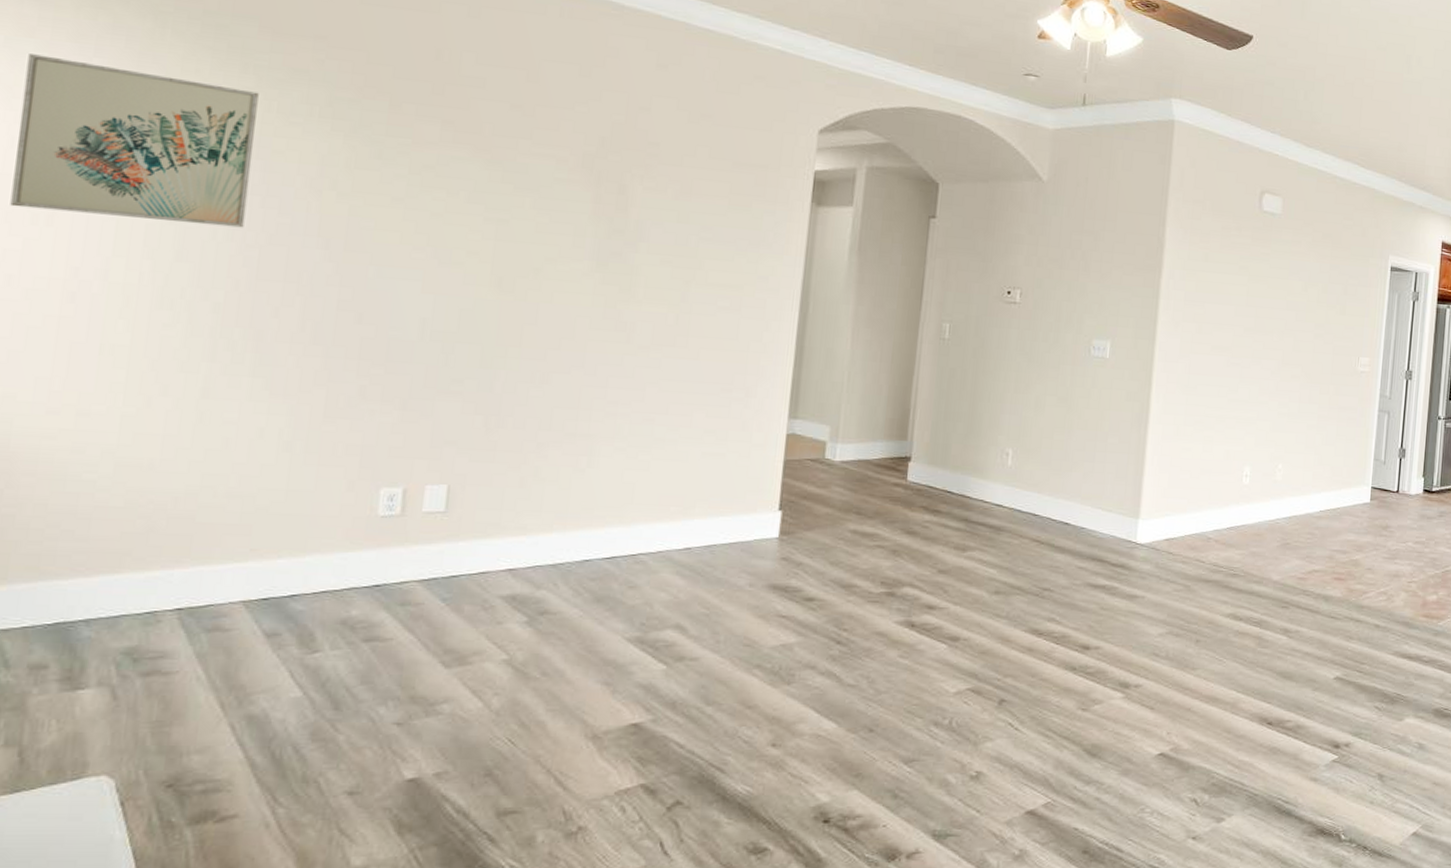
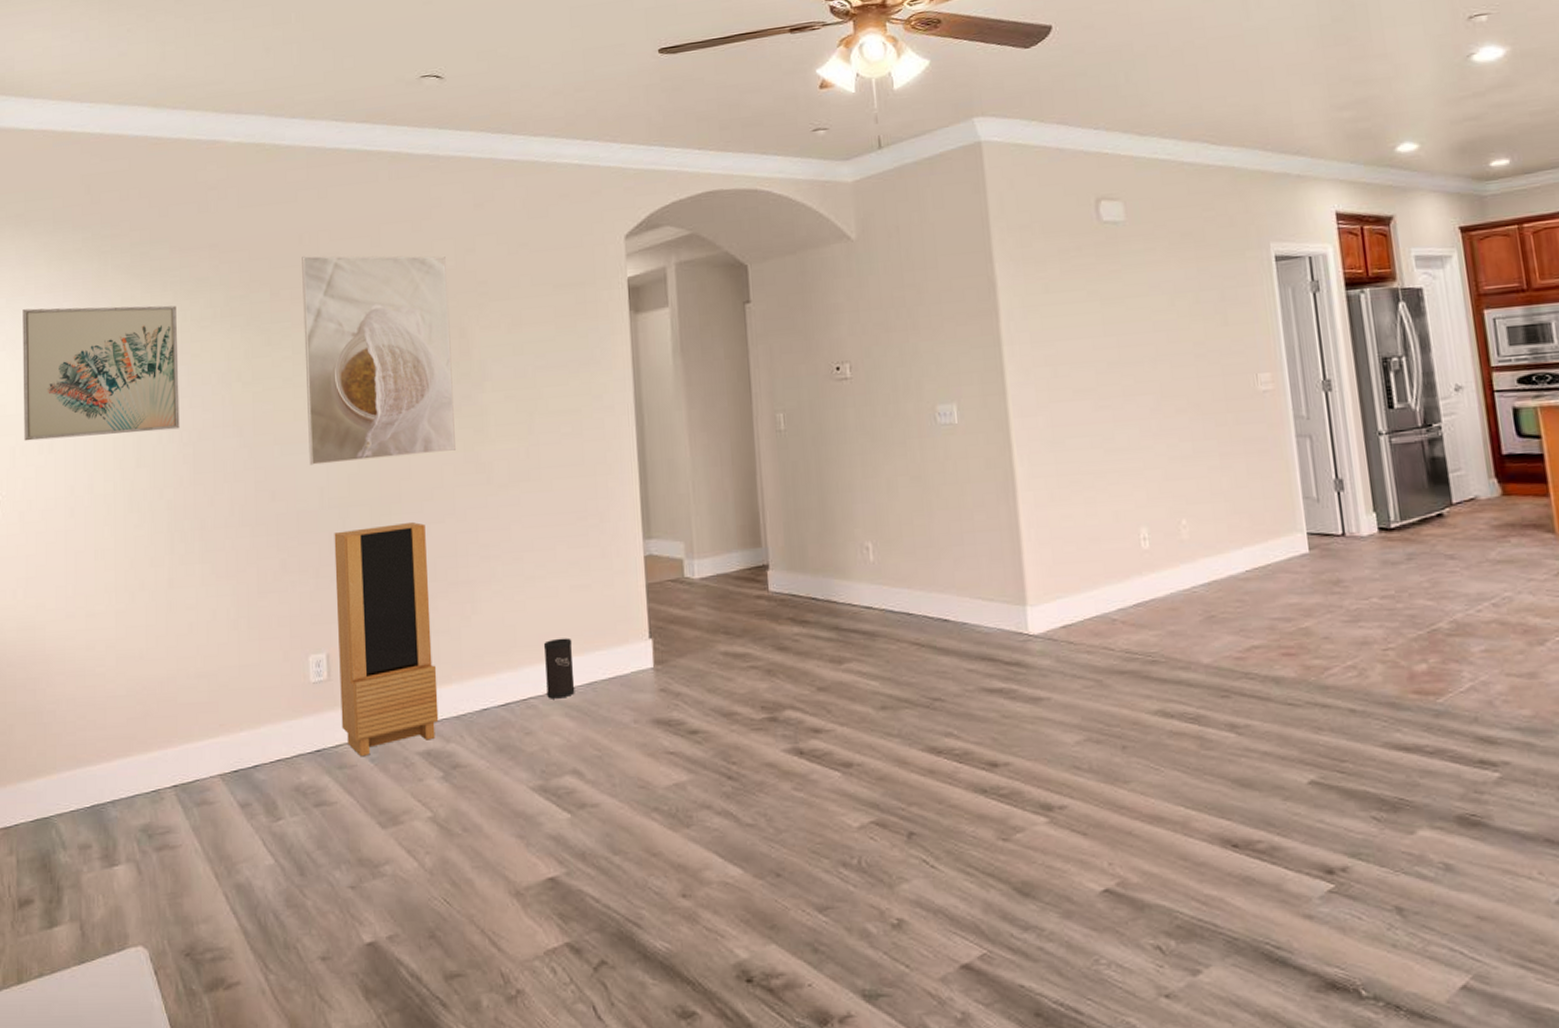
storage cabinet: none [411,366,546,596] -> present [334,522,439,757]
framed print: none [412,73,615,305] -> present [302,255,455,465]
speaker: none [659,500,696,557] -> present [543,638,575,699]

